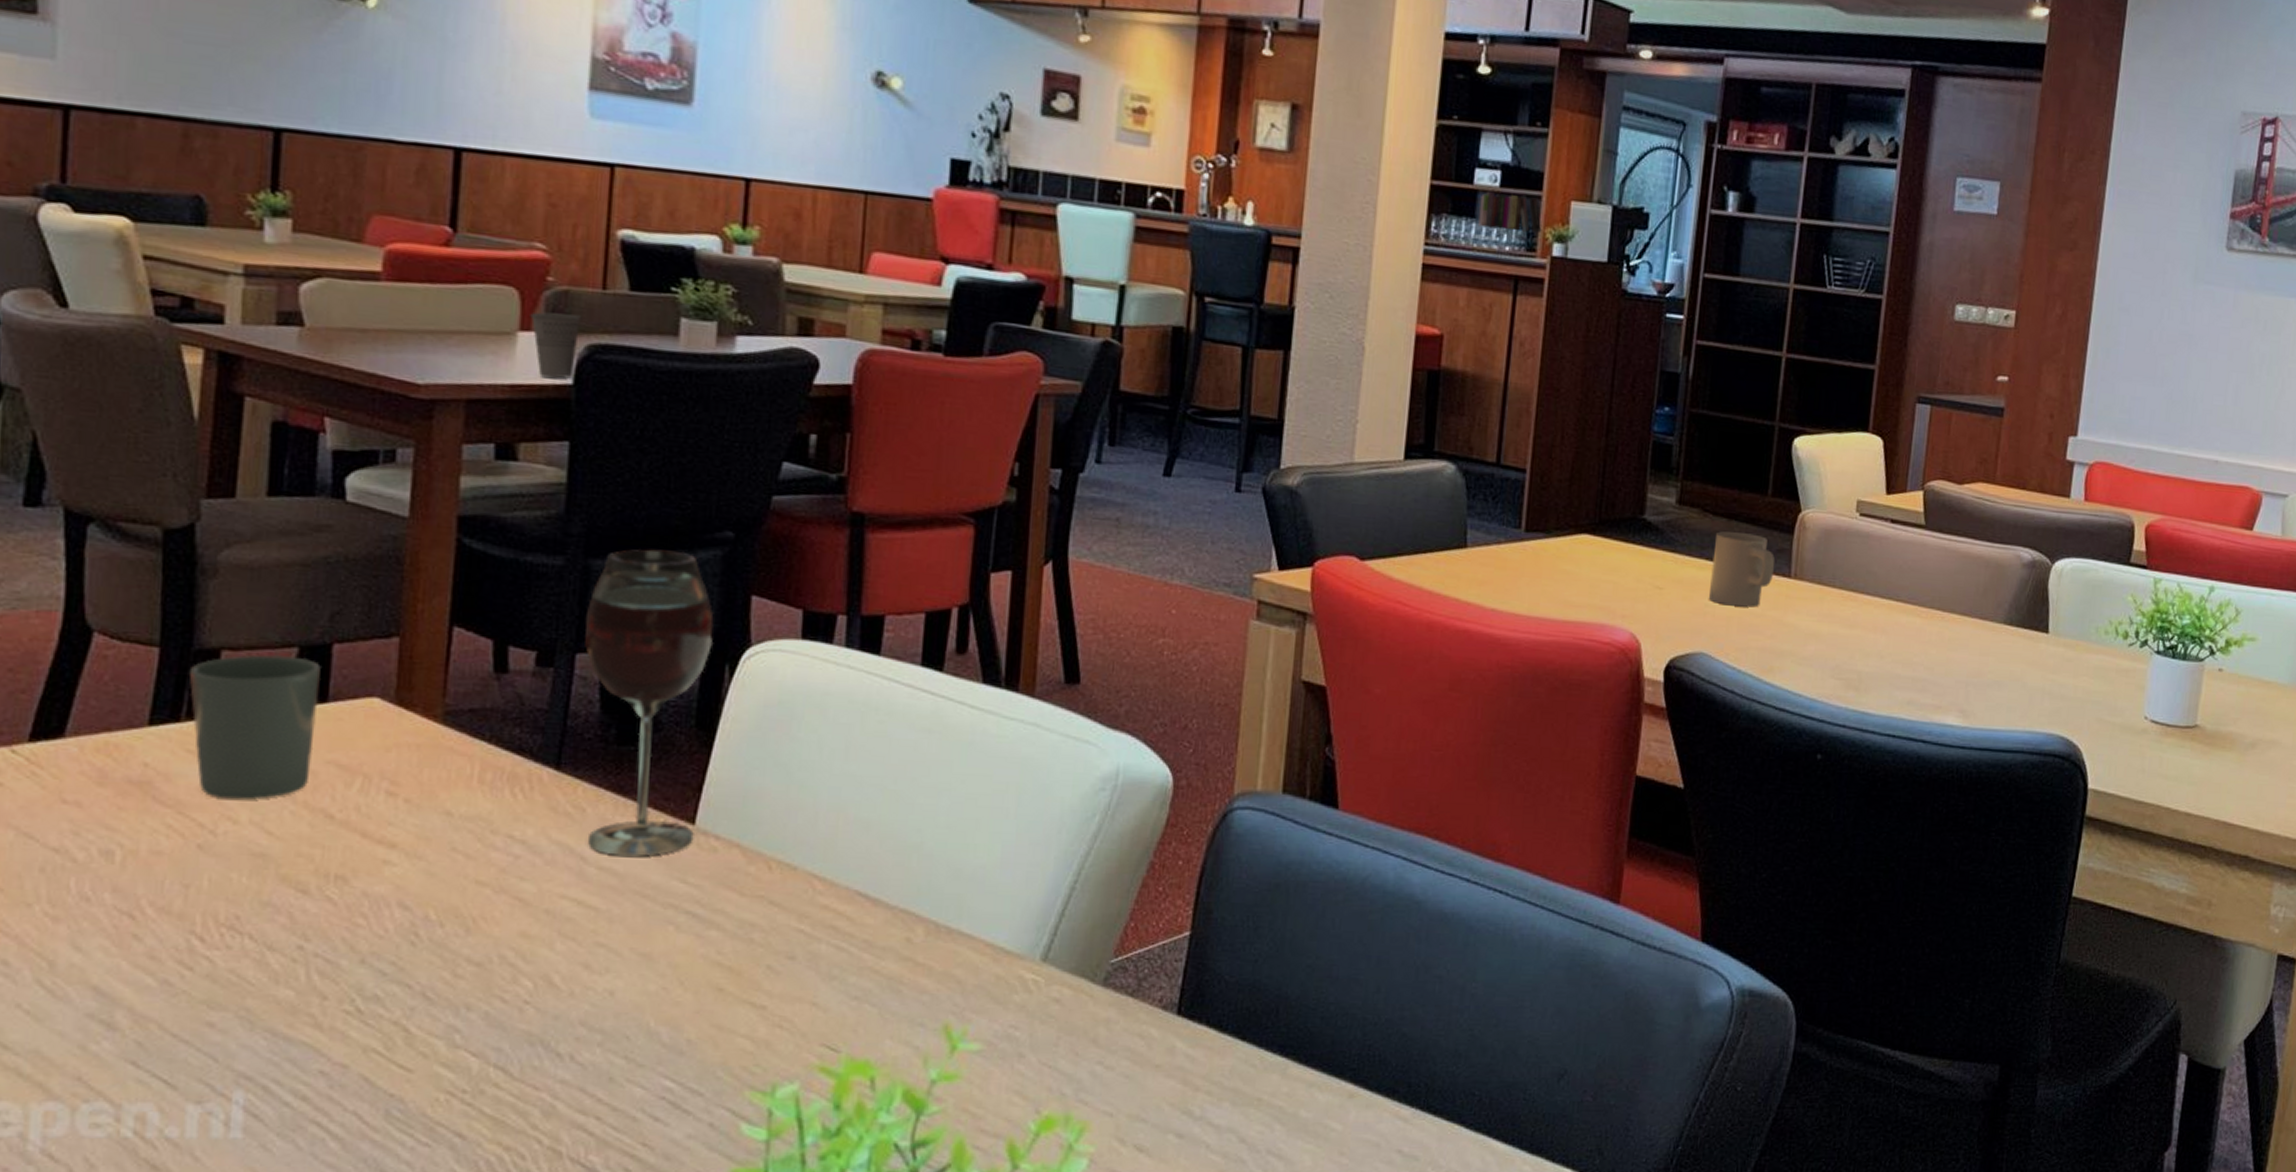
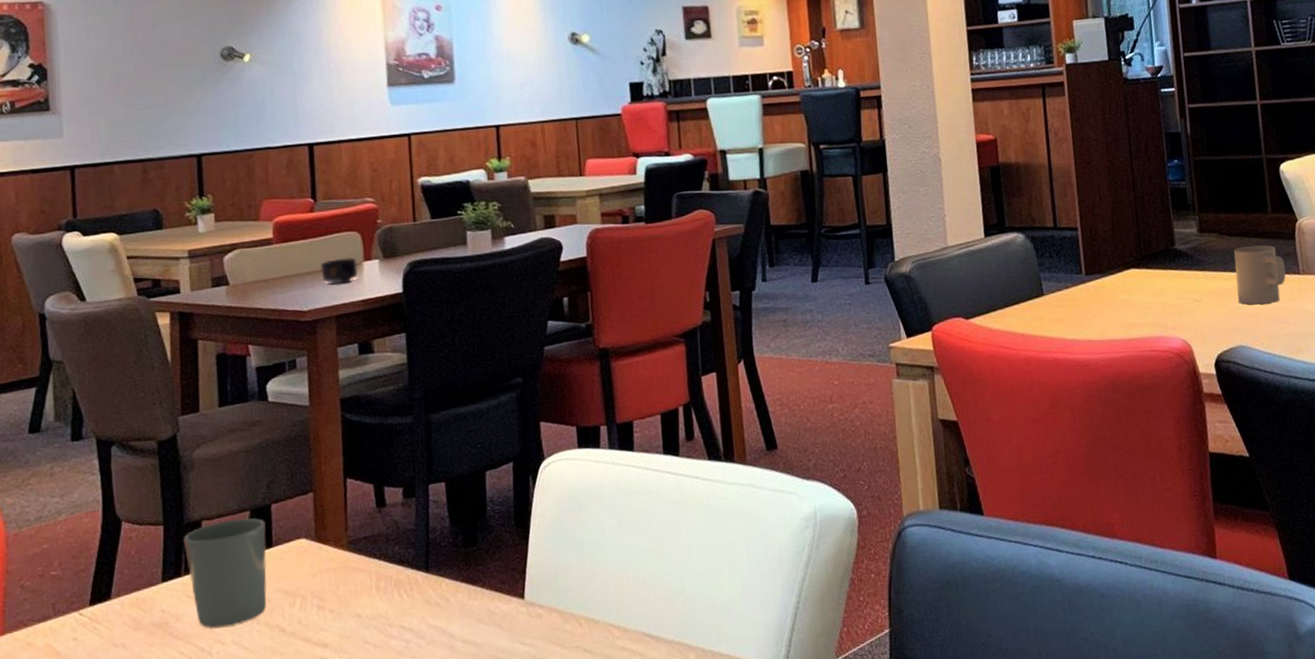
mug: none [450,318,510,357] -> present [319,257,358,284]
cup: present [530,312,582,379] -> none [369,243,403,291]
wineglass: present [585,549,714,856] -> none [431,399,525,631]
books: present [1478,191,1541,234] -> none [1005,23,1054,54]

